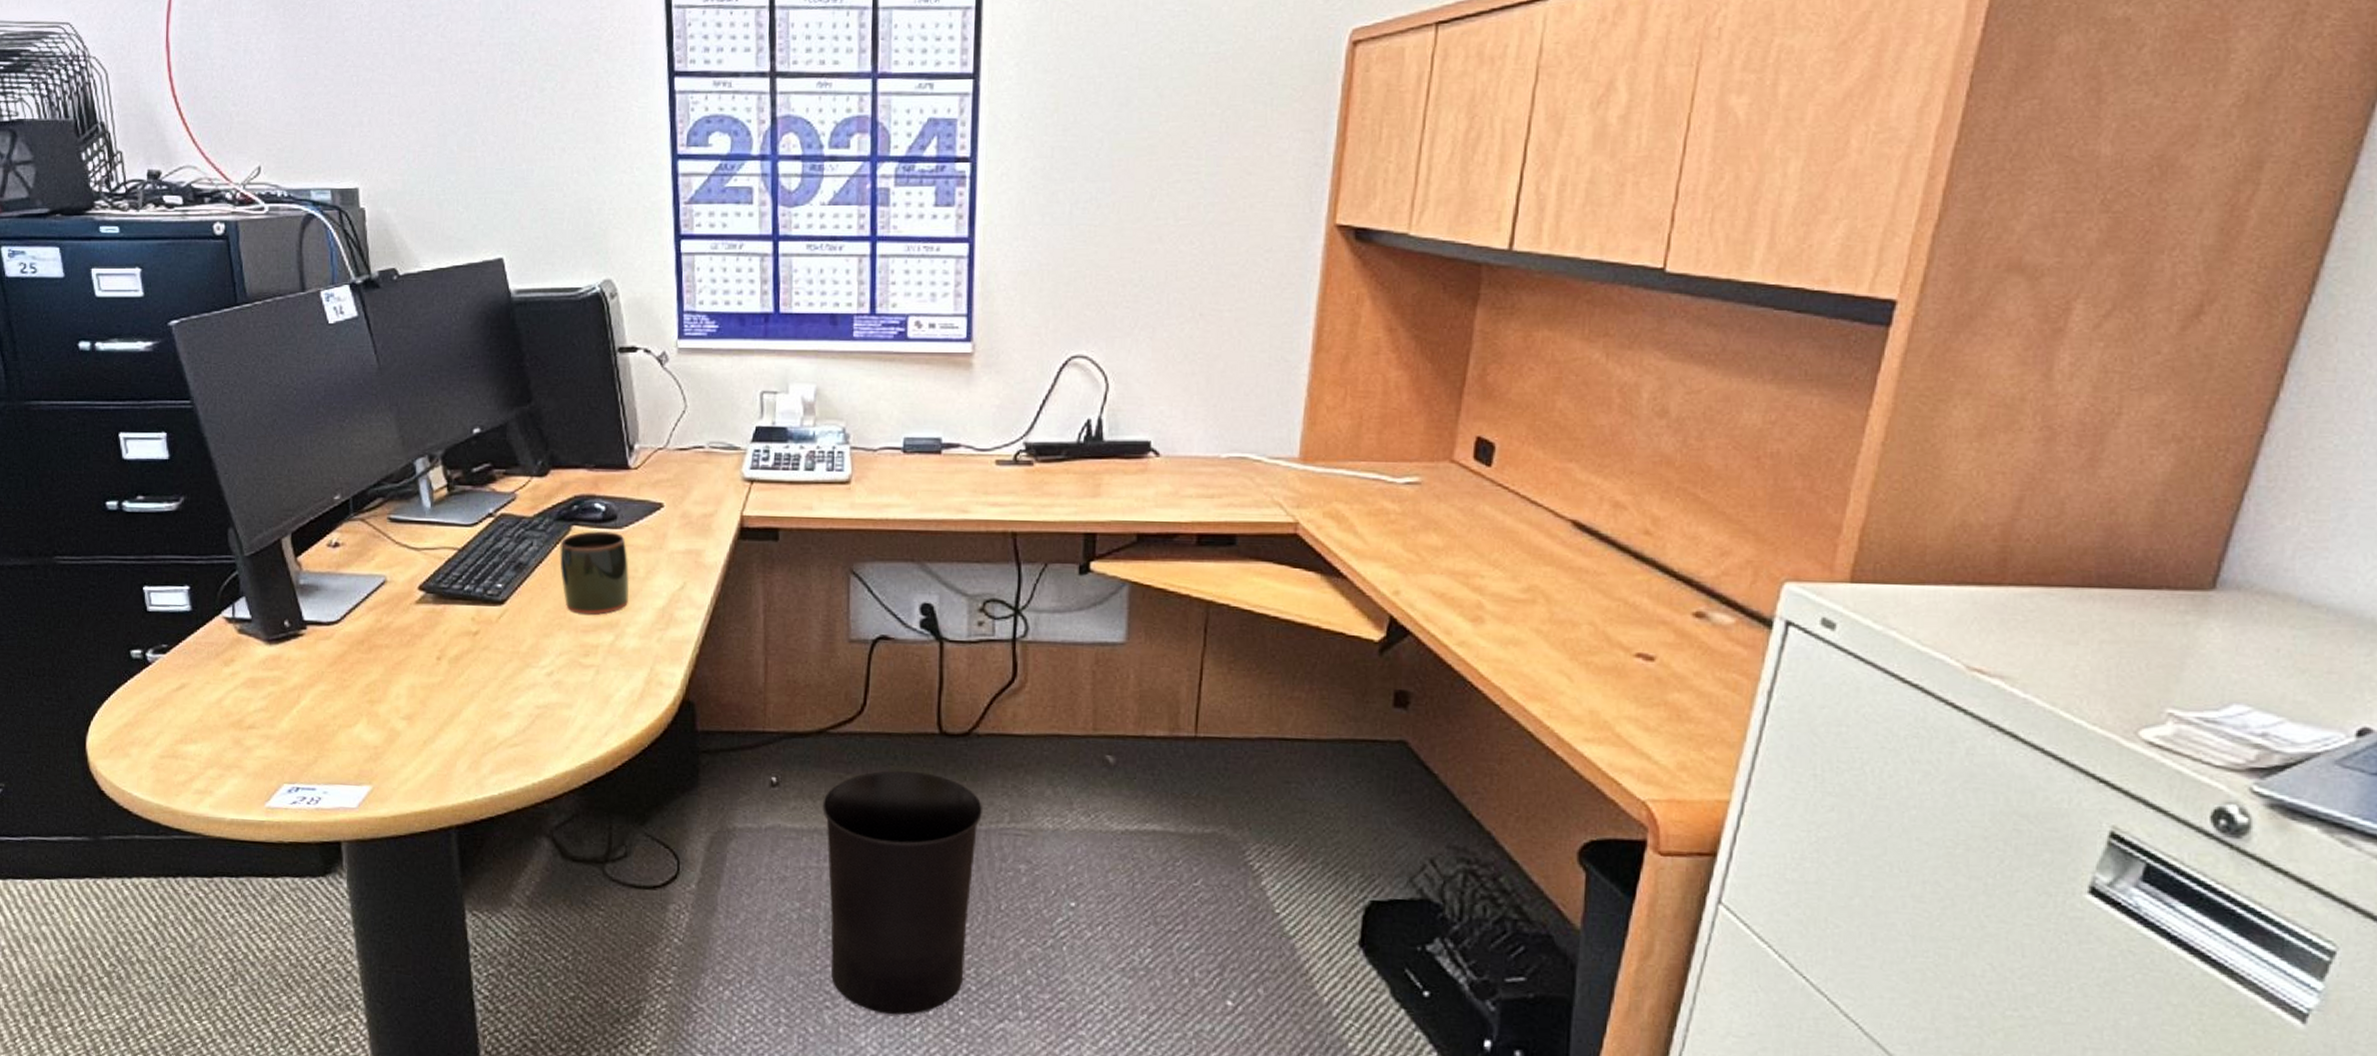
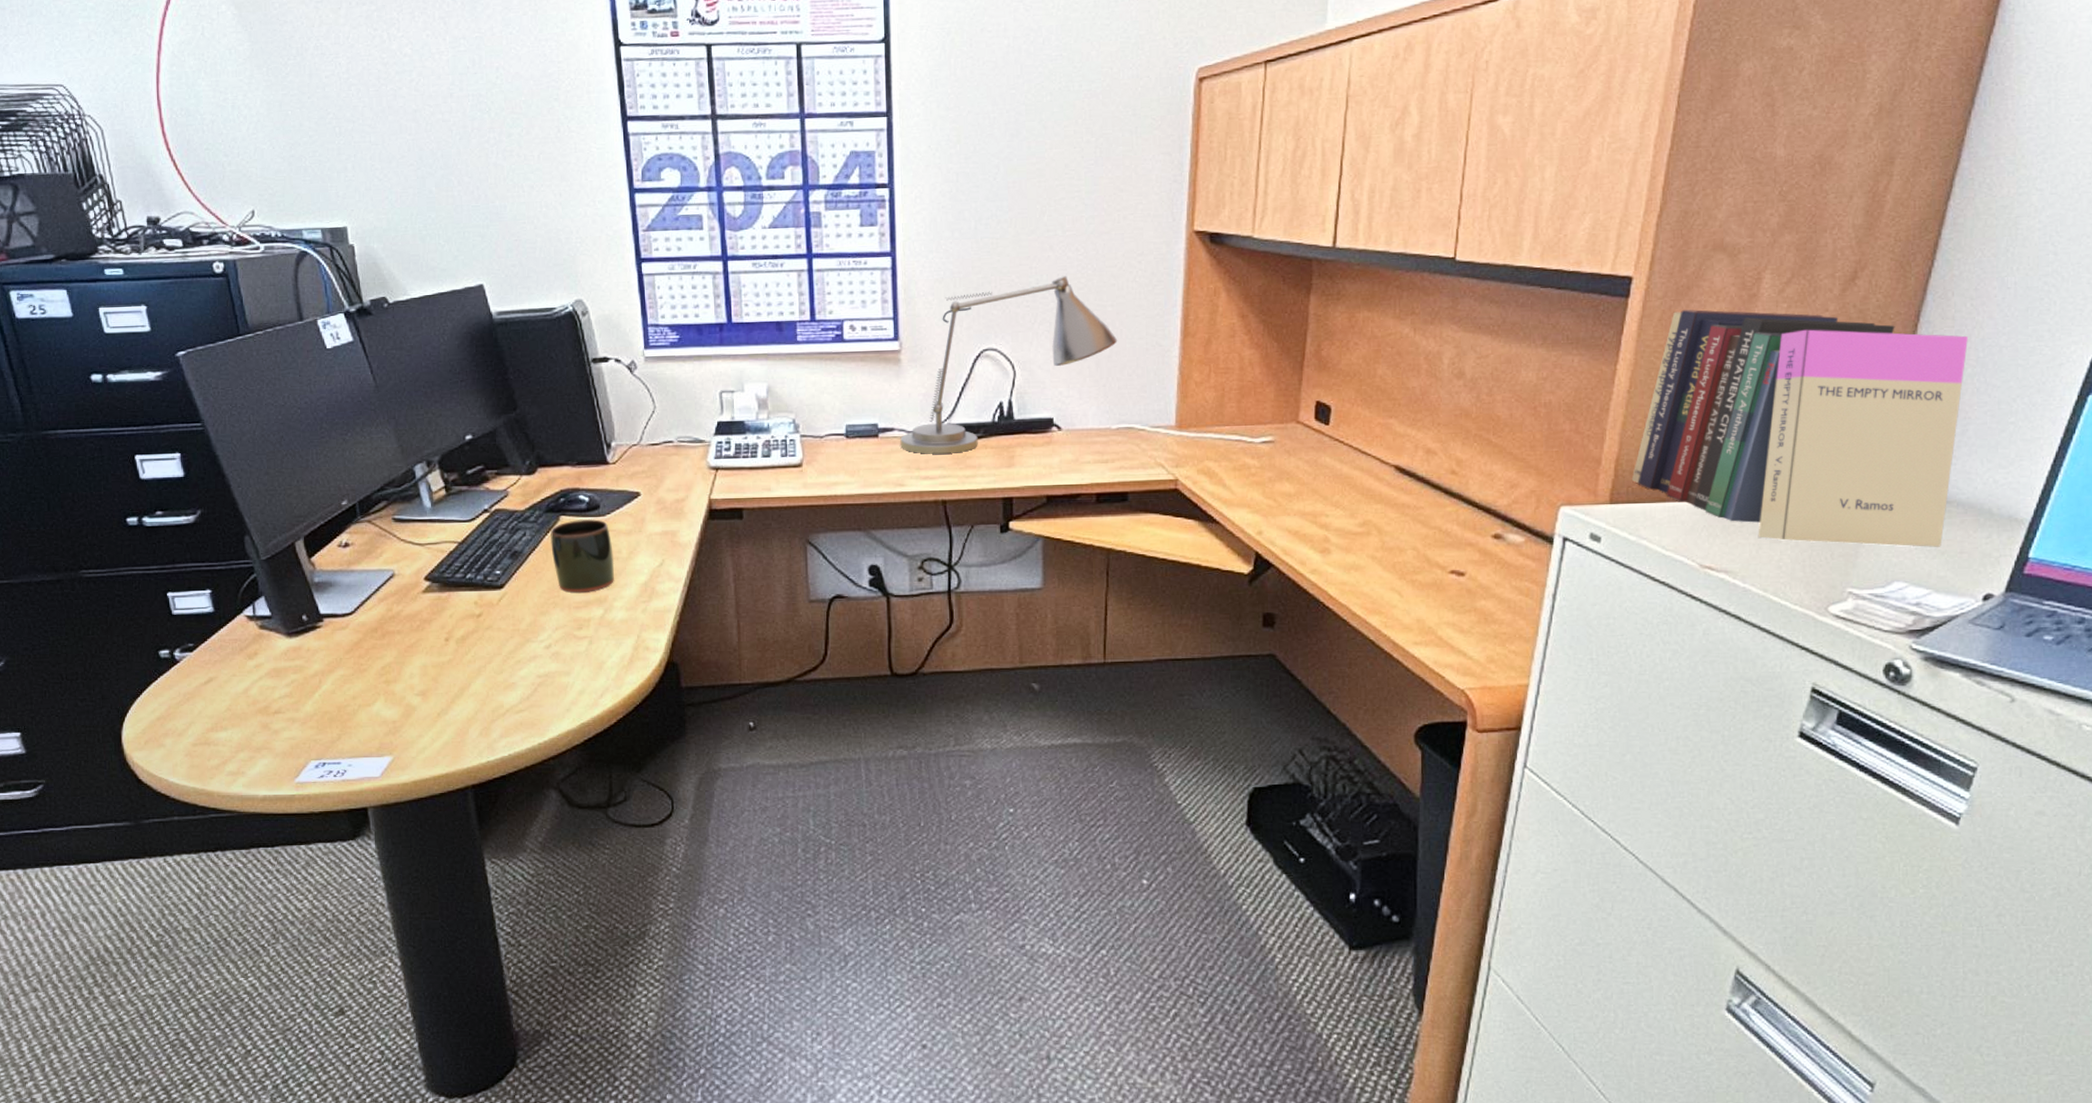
waste bin: present [822,770,982,1015] -> none [795,708,931,916]
desk lamp: none [966,273,1235,477] -> present [900,276,1118,454]
books: none [1880,345,2354,664] -> present [1631,309,1968,547]

